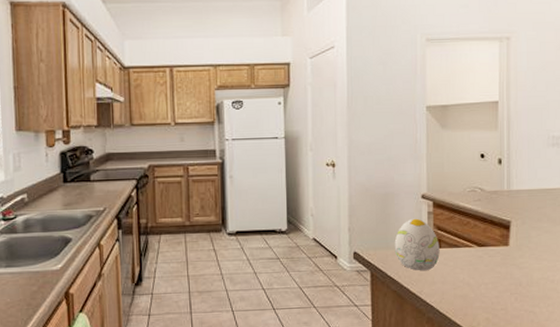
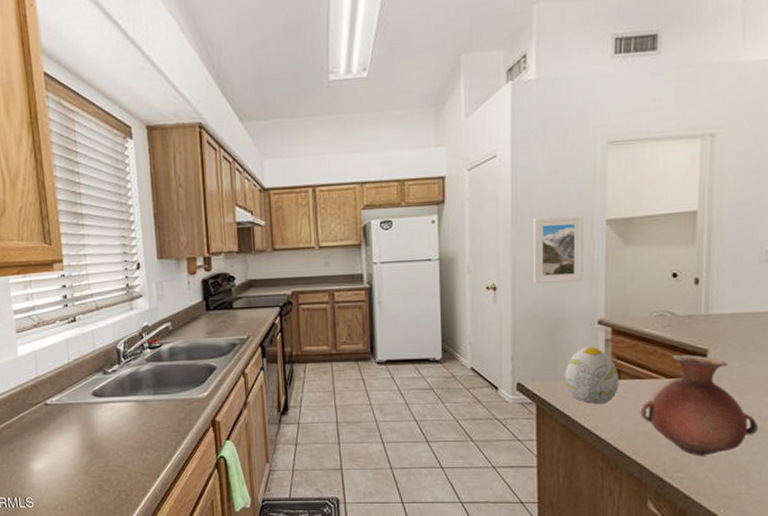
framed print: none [365,101,408,162] -> present [532,215,583,284]
vase: none [458,226,553,316] -> present [640,355,759,456]

